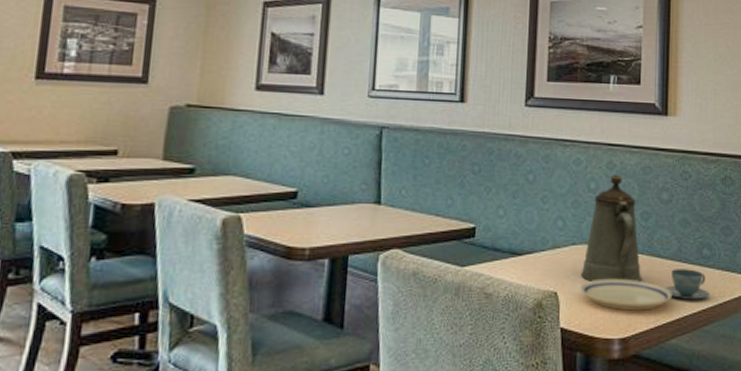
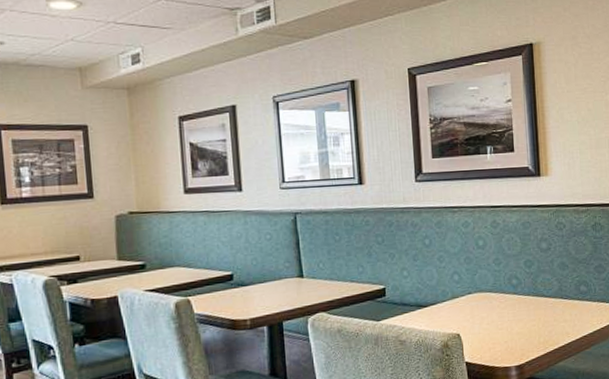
plate: present [580,278,673,311] -> none [479,317,558,343]
coffee pot: present [581,174,642,282] -> none [478,231,531,322]
teacup: present [665,269,709,300] -> none [550,303,589,329]

